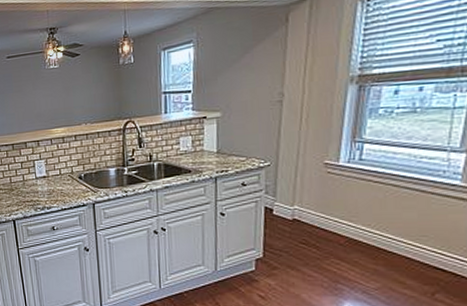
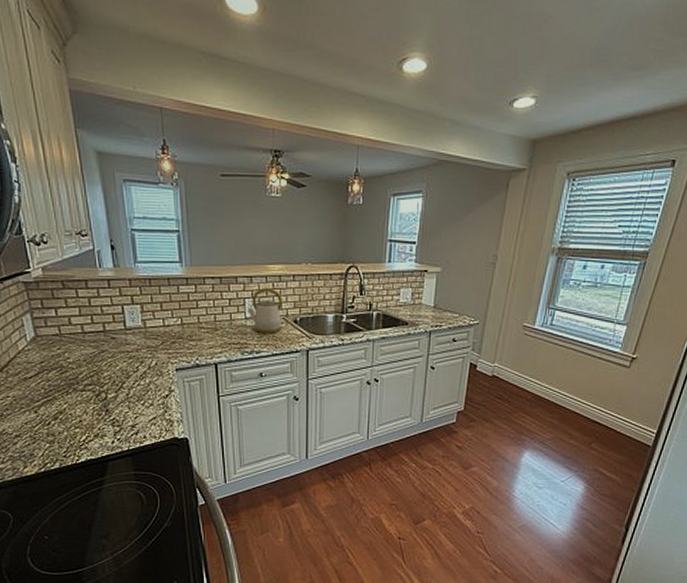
kettle: none [37,149,69,190] -> present [247,288,283,333]

